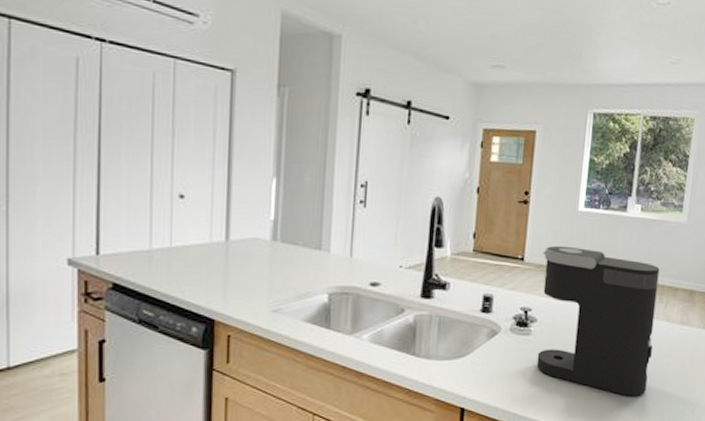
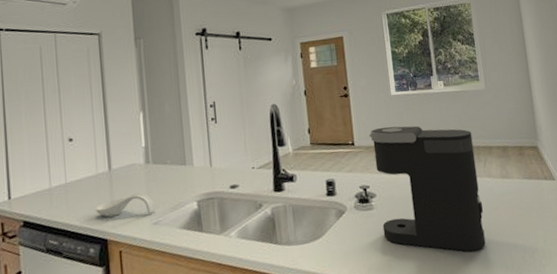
spoon rest: none [204,272,278,299] -> present [95,192,156,217]

